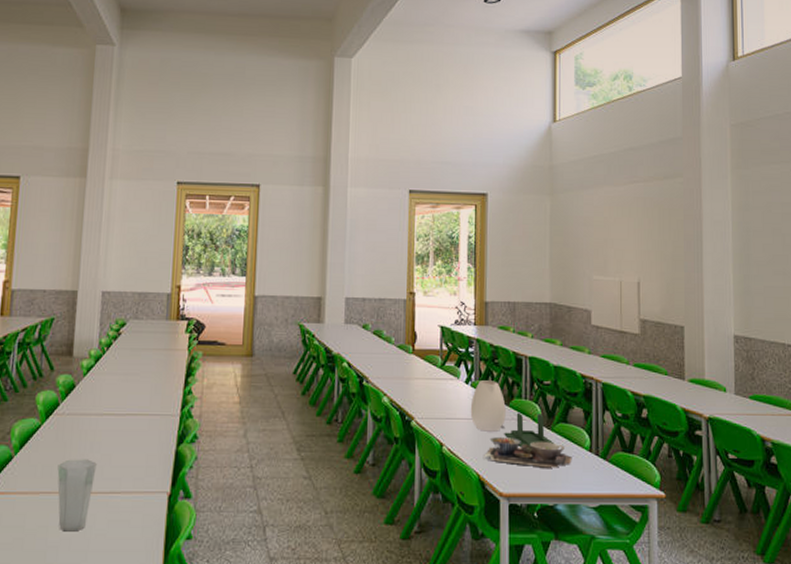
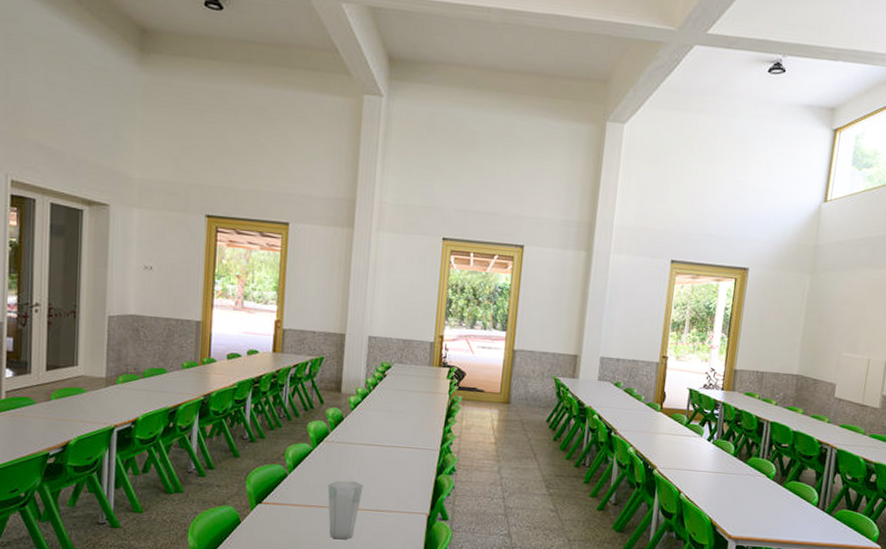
pitcher: present [470,380,506,432] -> none [709,439,744,484]
food tray: present [482,426,572,469] -> none [716,480,800,519]
napkin holder: present [504,412,554,448] -> none [739,469,785,499]

